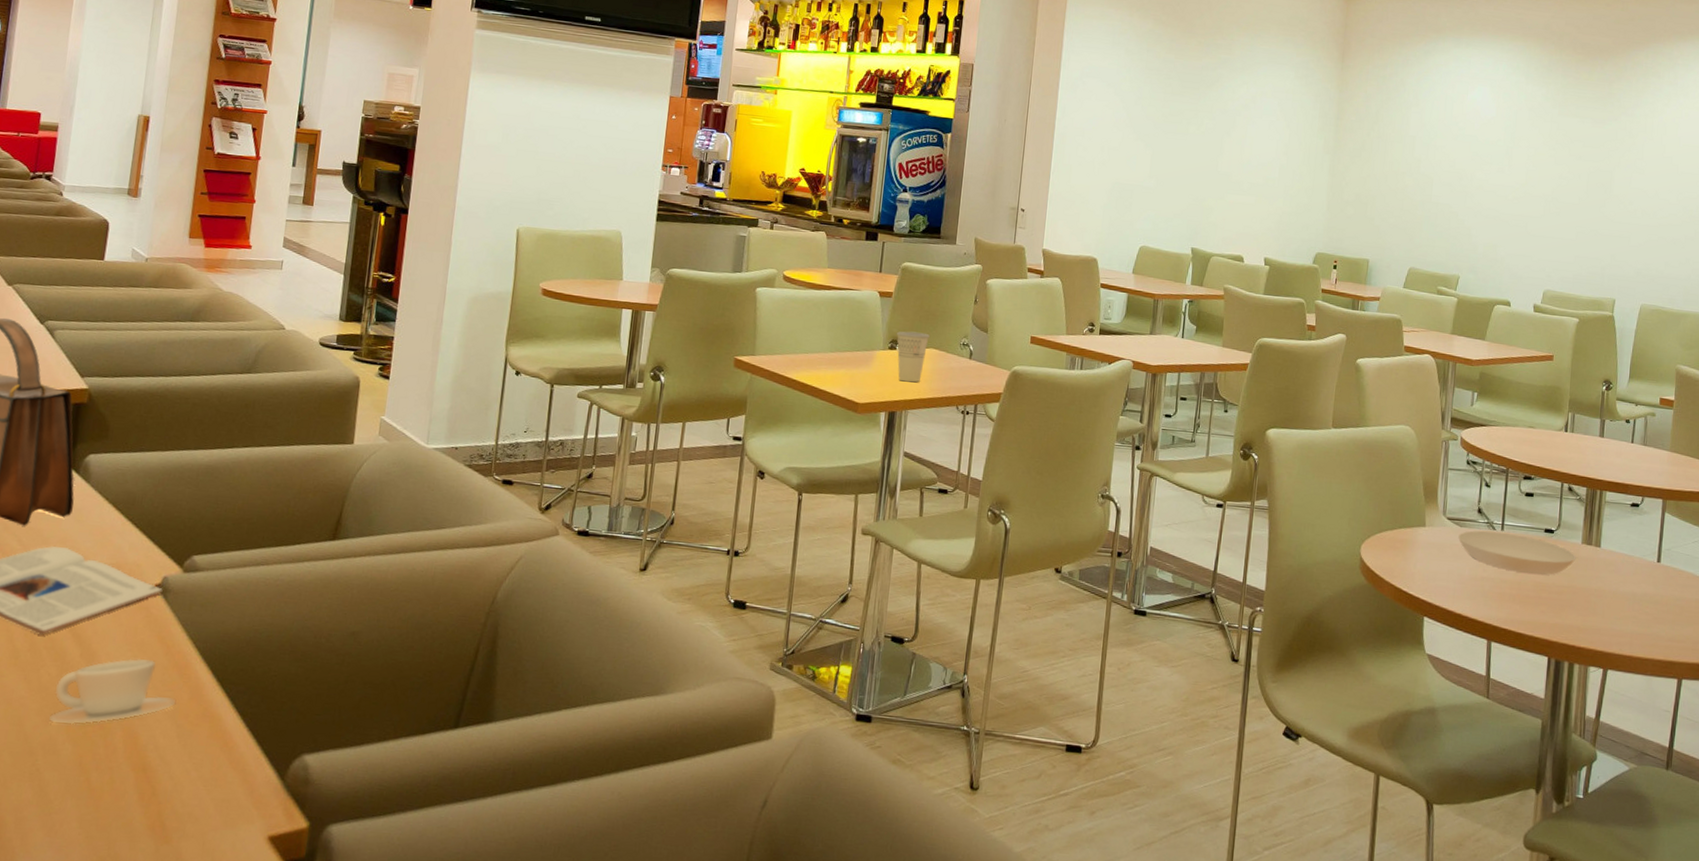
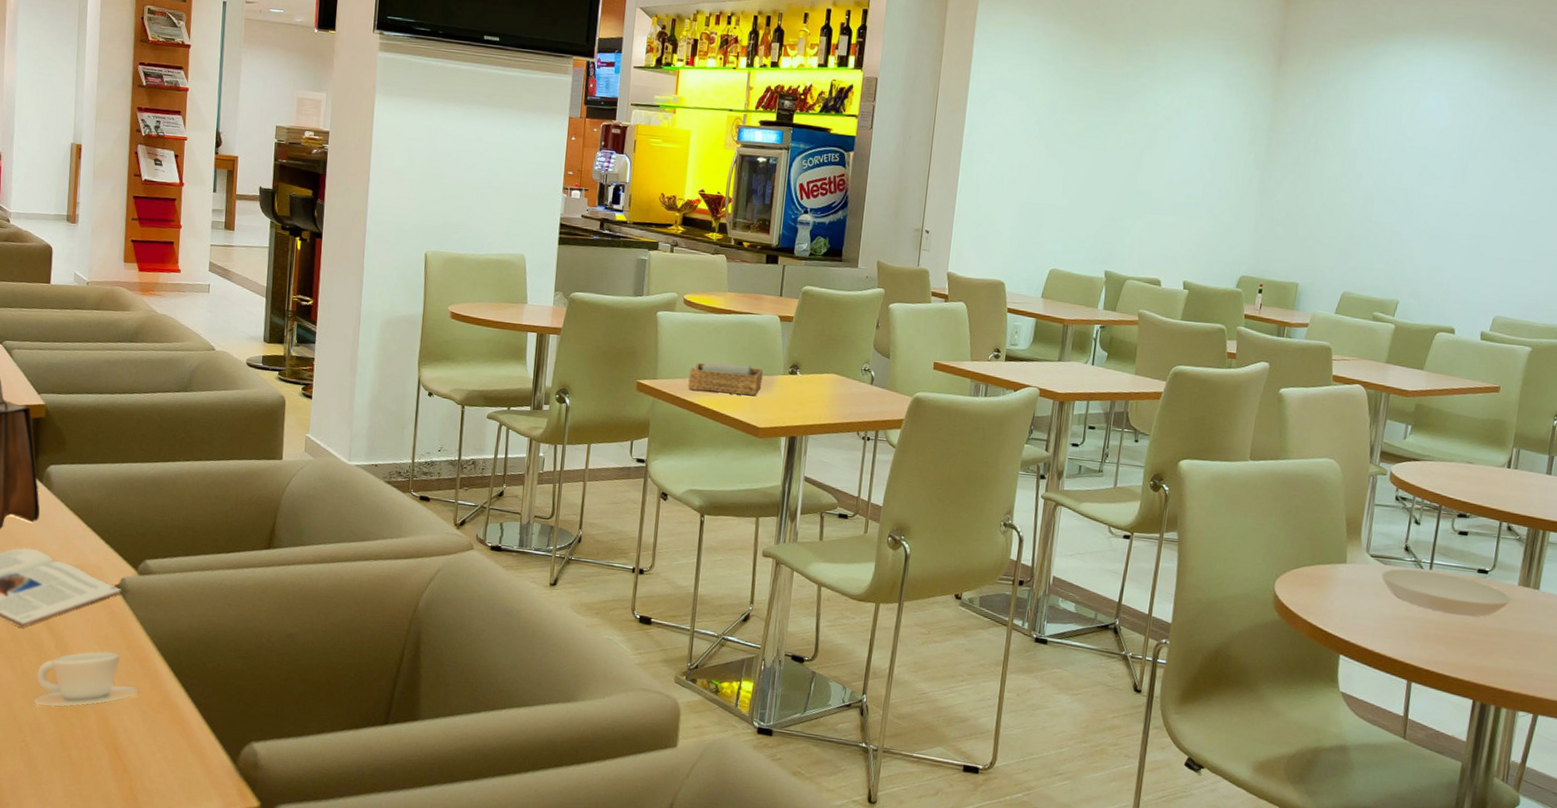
napkin holder: none [786,338,863,372] -> present [688,362,763,396]
cup: present [896,331,930,383] -> none [796,356,831,408]

